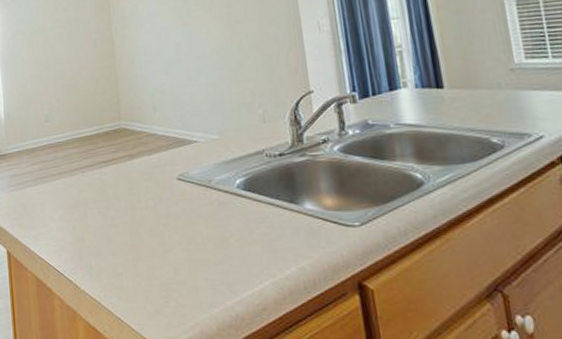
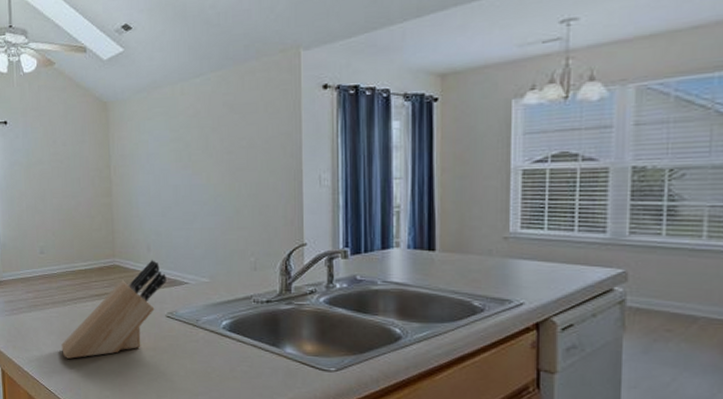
knife block: none [70,120,175,234] -> present [61,260,166,359]

